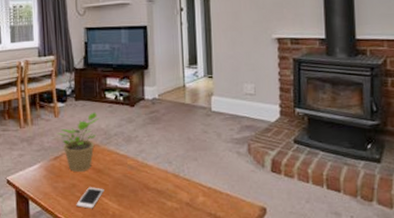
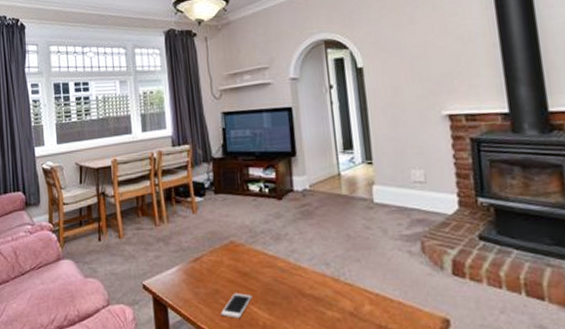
potted plant: present [57,112,100,172] -> none [196,206,243,275]

